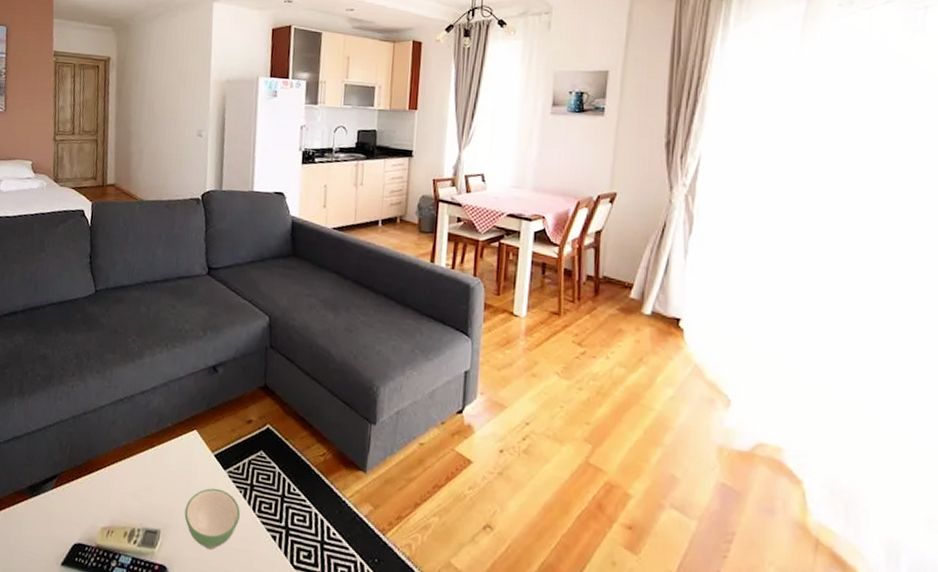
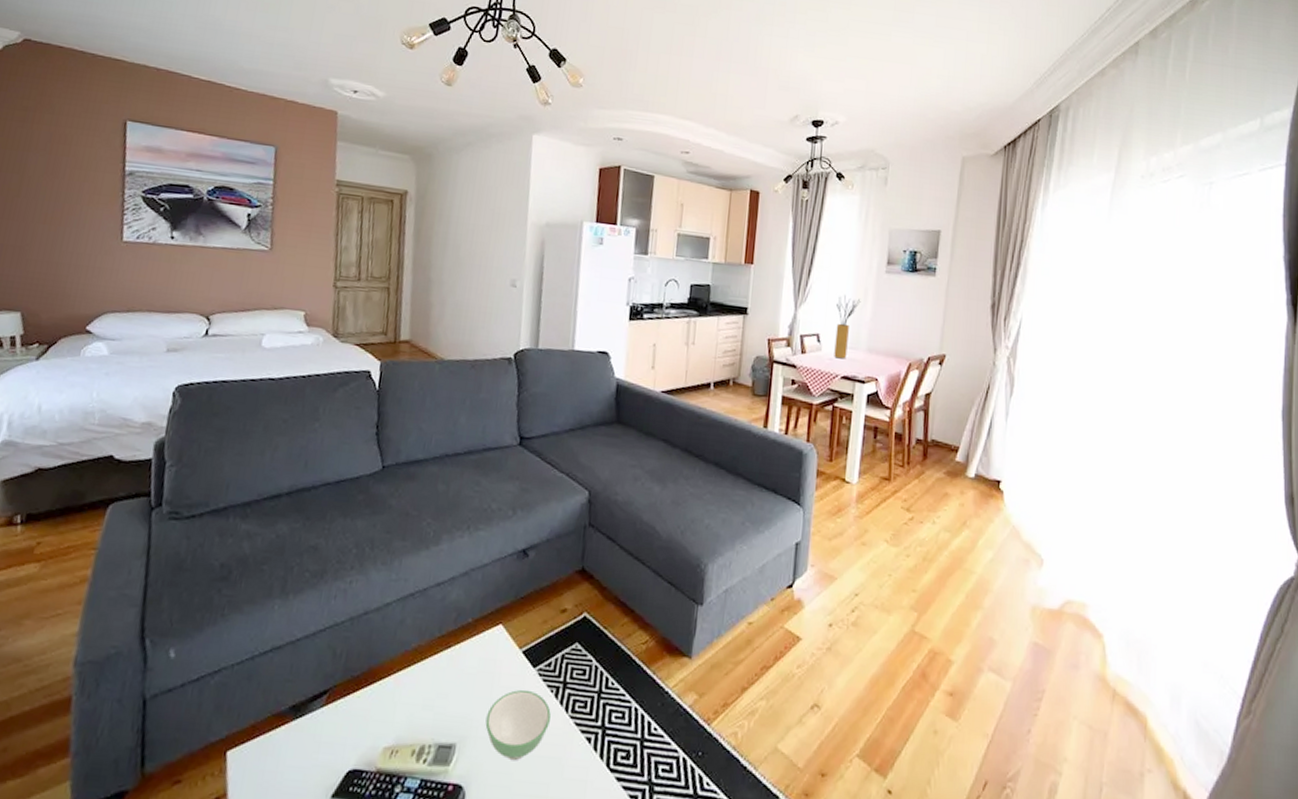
vase: none [499,137,526,198] -> present [834,295,861,359]

